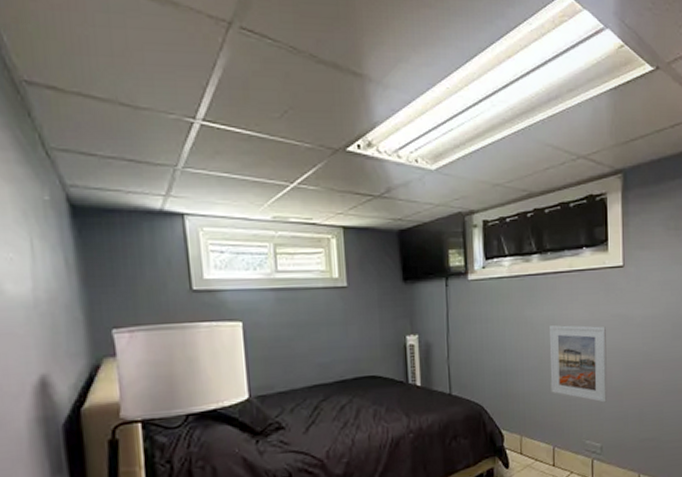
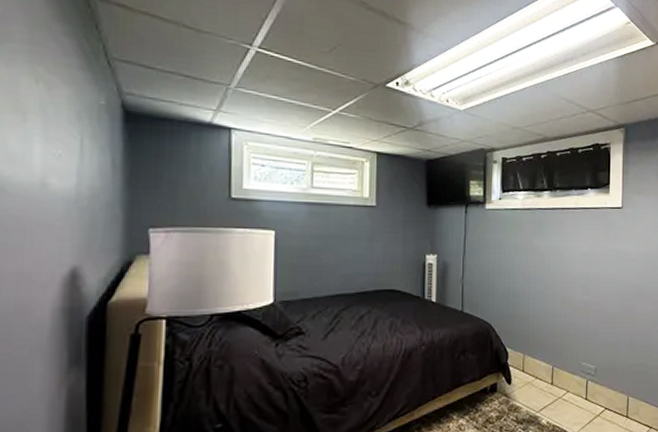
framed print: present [549,325,608,403] -> none [553,255,604,328]

